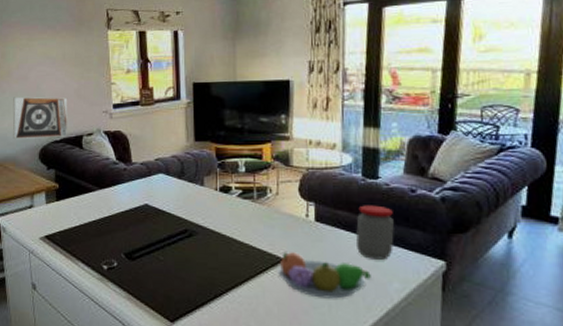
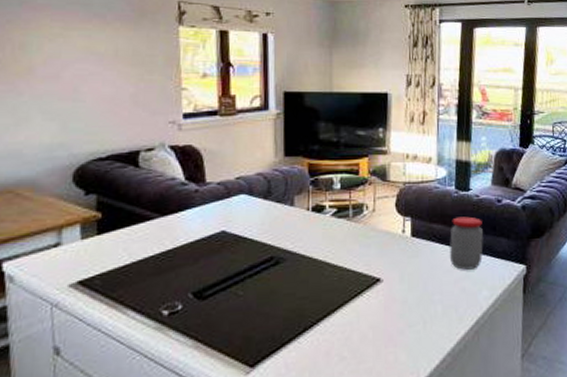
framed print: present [12,96,68,139] -> none [32,101,120,156]
fruit bowl: present [278,252,371,299] -> none [373,270,463,316]

